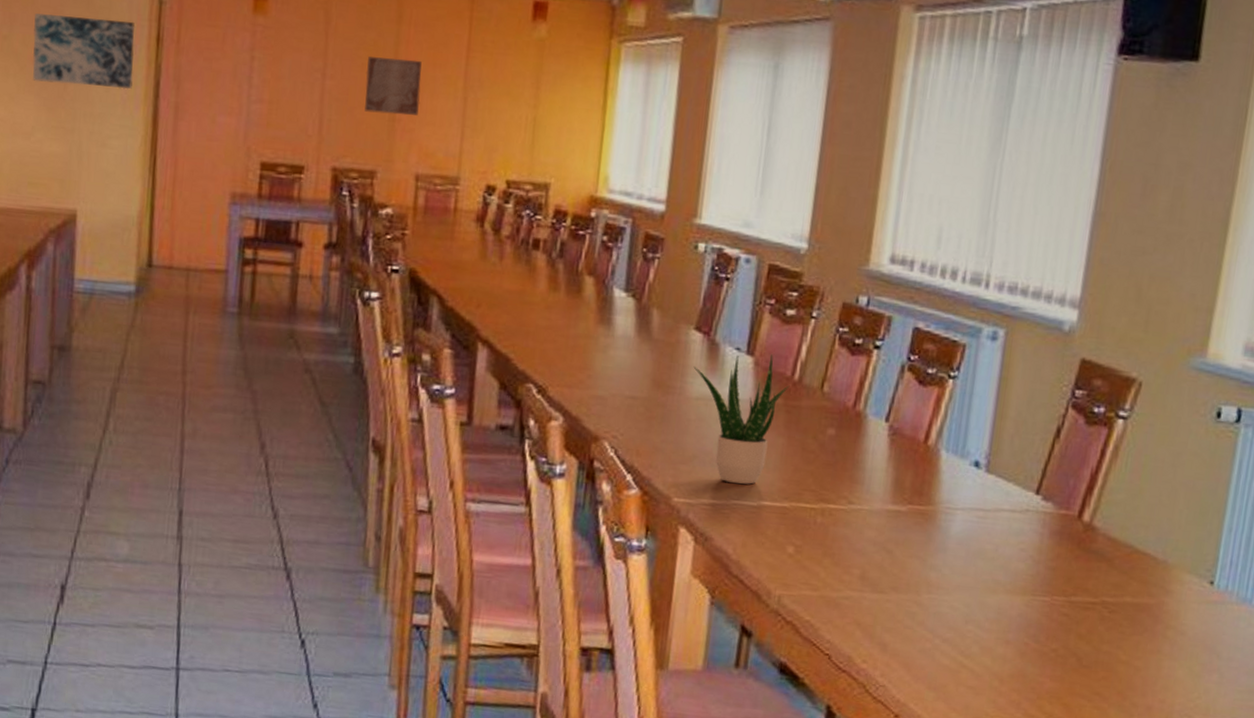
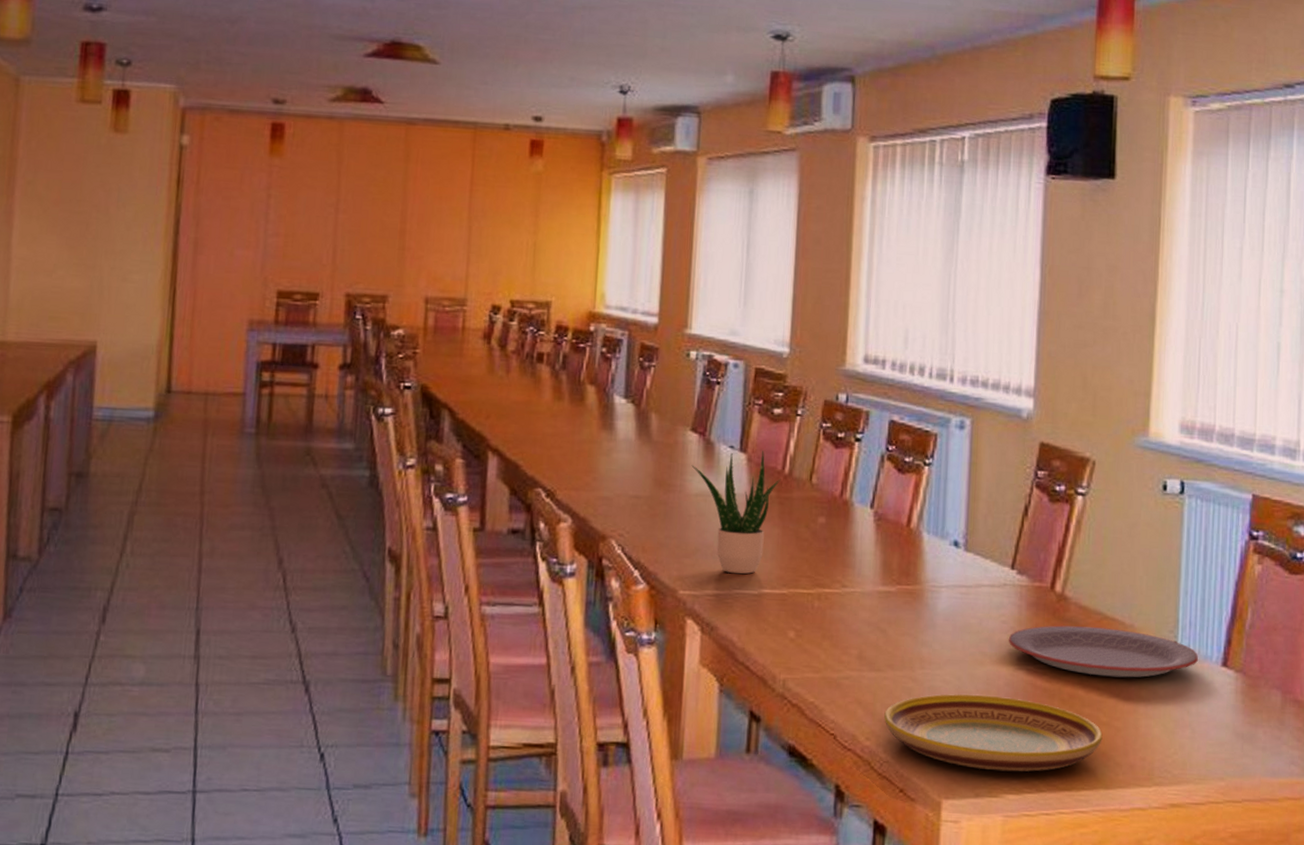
wall art: present [32,13,136,90] -> none [55,160,157,228]
wall art: present [364,57,422,116] -> none [376,192,429,244]
plate: none [883,621,1120,707] -> present [884,694,1103,772]
plate: none [1025,556,1237,617] -> present [1008,625,1199,678]

